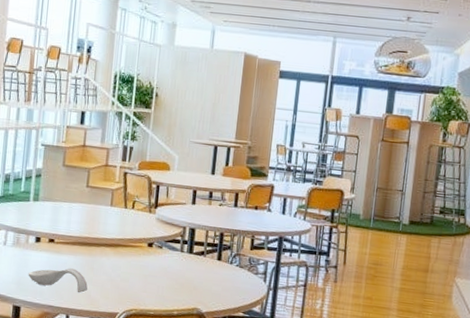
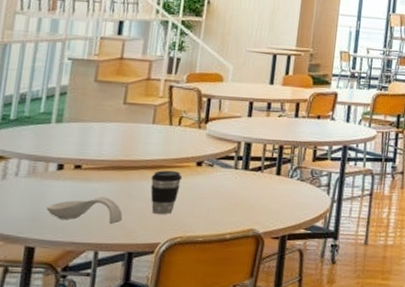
coffee cup: none [110,248,136,288] -> present [150,170,183,214]

